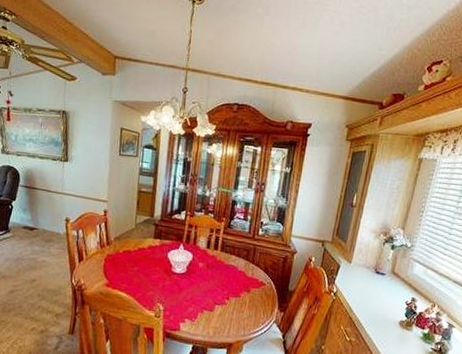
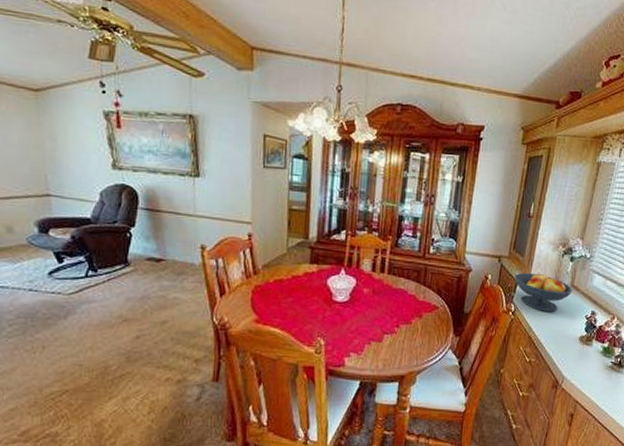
fruit bowl: none [337,257,394,296] -> present [514,272,573,312]

